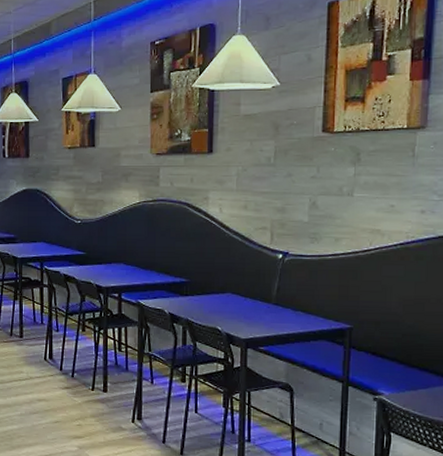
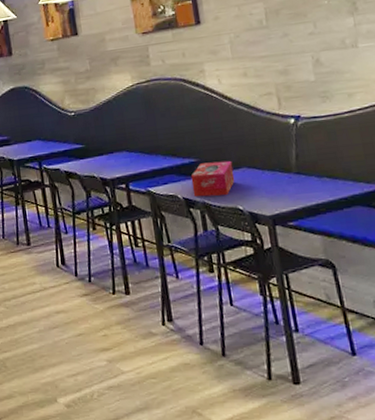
tissue box: none [179,284,219,316] -> present [190,160,235,197]

